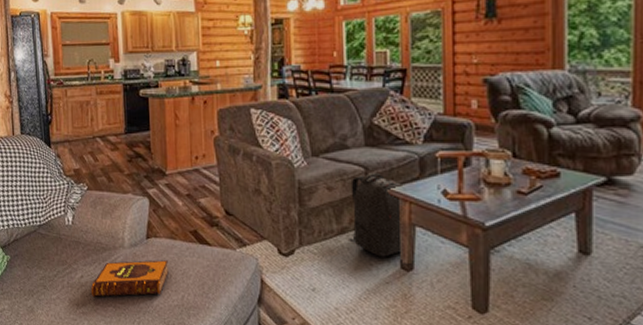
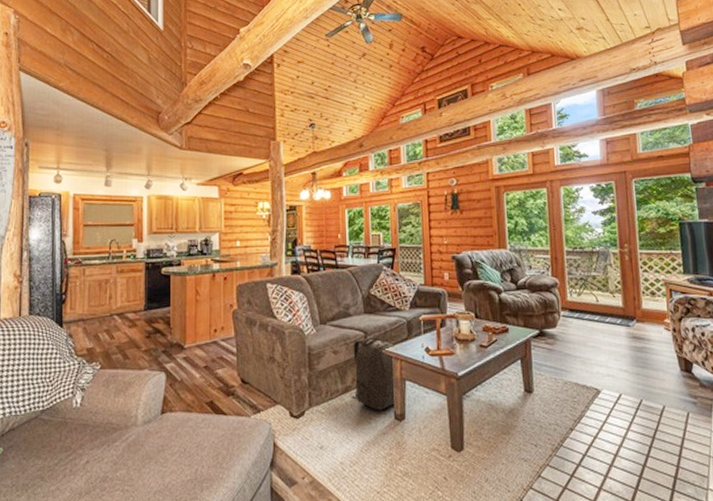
hardback book: present [90,260,169,297] -> none [96,434,183,482]

